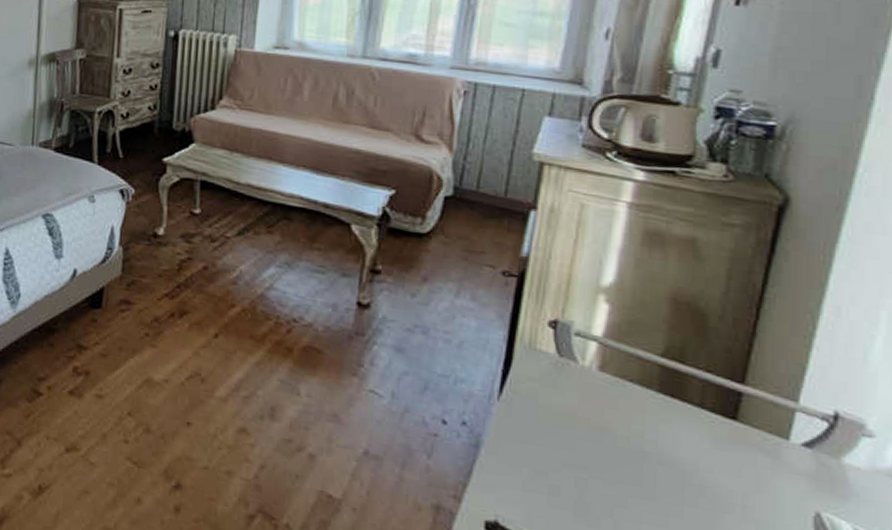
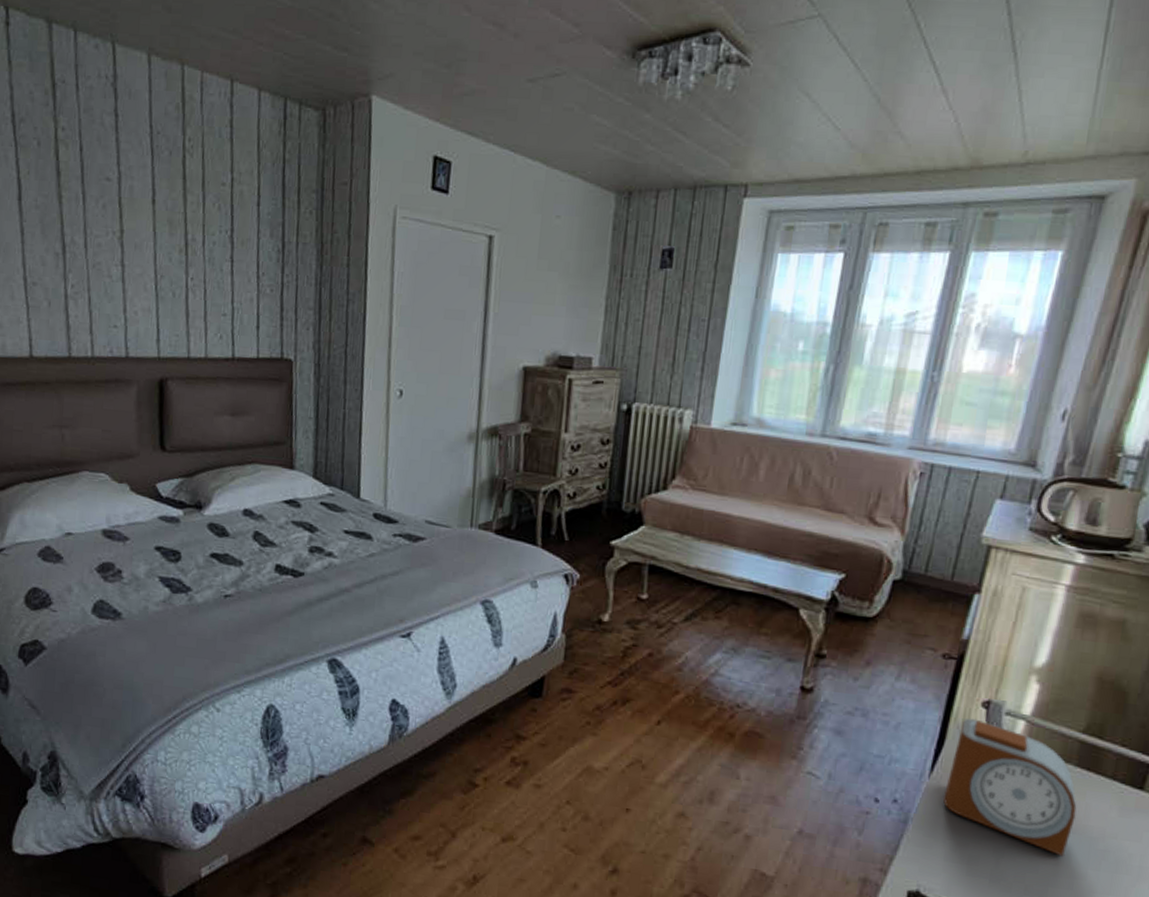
alarm clock: none [516,338,664,491] -> present [943,718,1077,857]

